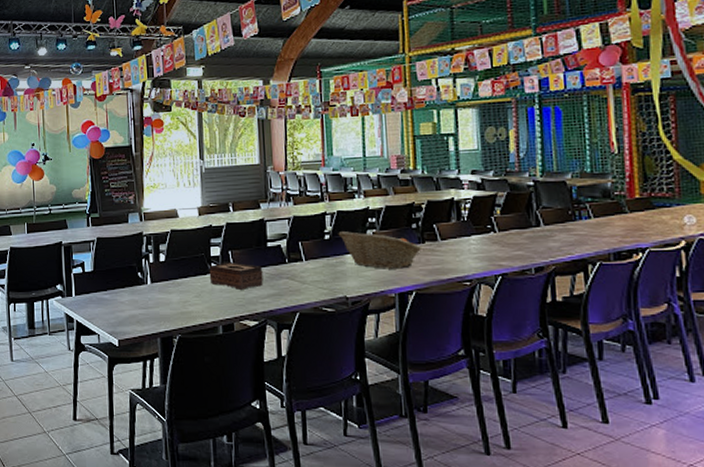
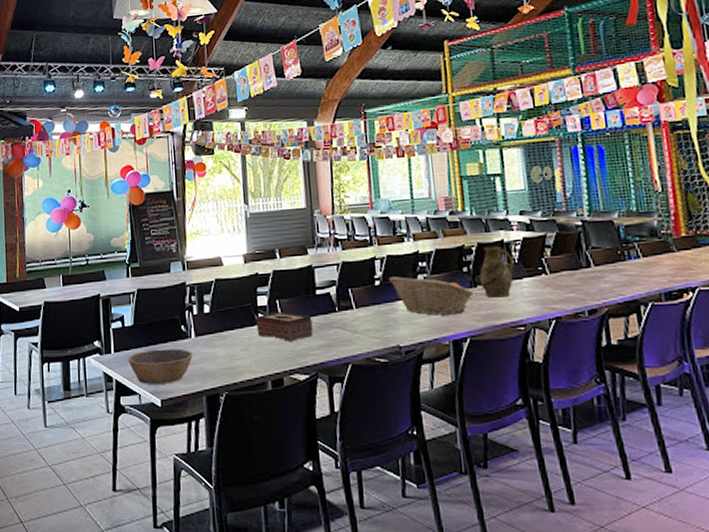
bowl: none [87,293,148,325] -> present [128,348,193,384]
pitcher: none [428,204,464,254] -> present [479,246,515,298]

